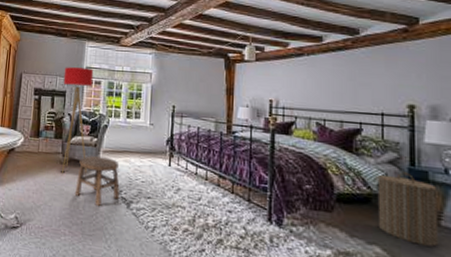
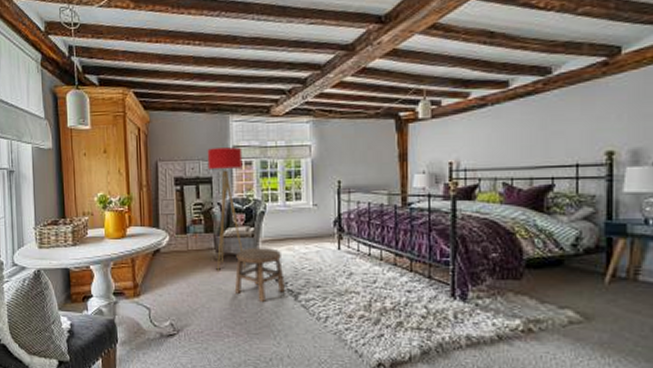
laundry hamper: present [375,172,441,247] -> none [569,227,640,303]

